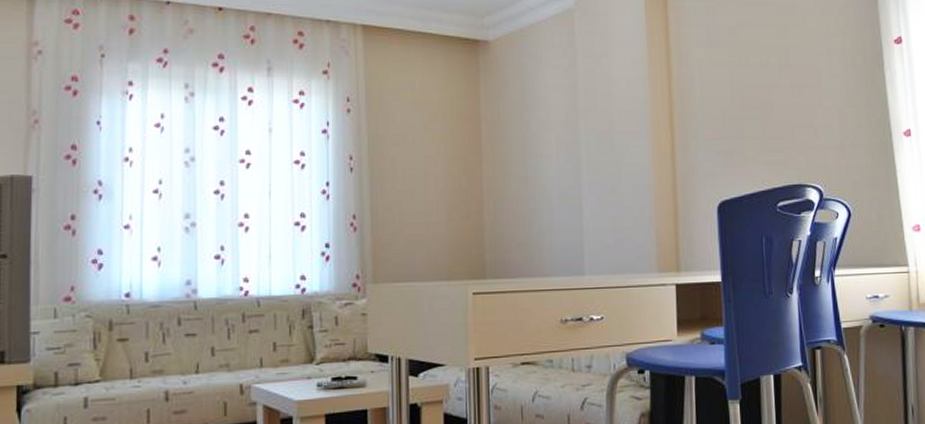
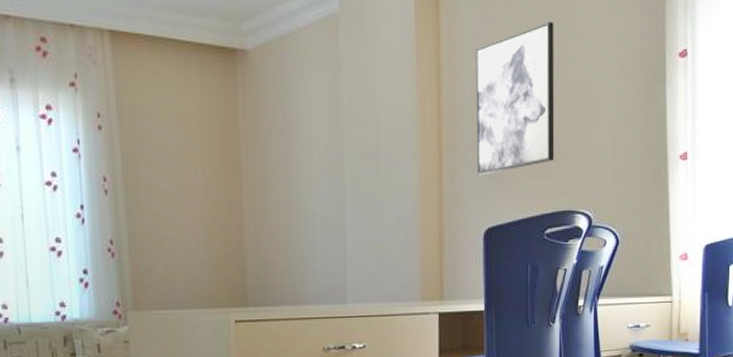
wall art: none [702,13,783,152] -> present [475,21,555,176]

